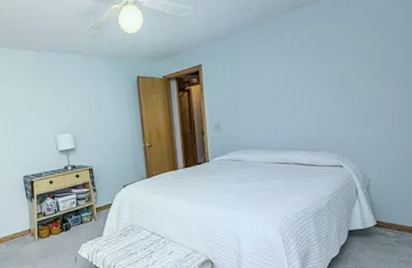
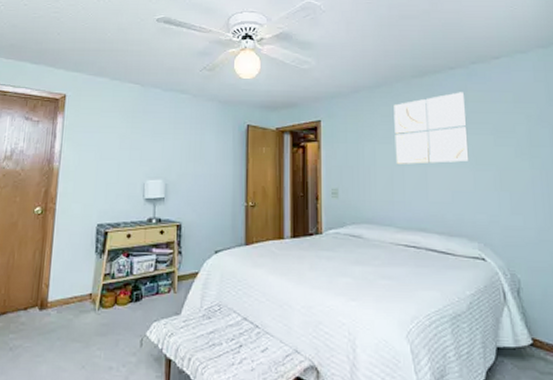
wall art: none [266,22,332,96] -> present [393,92,469,164]

